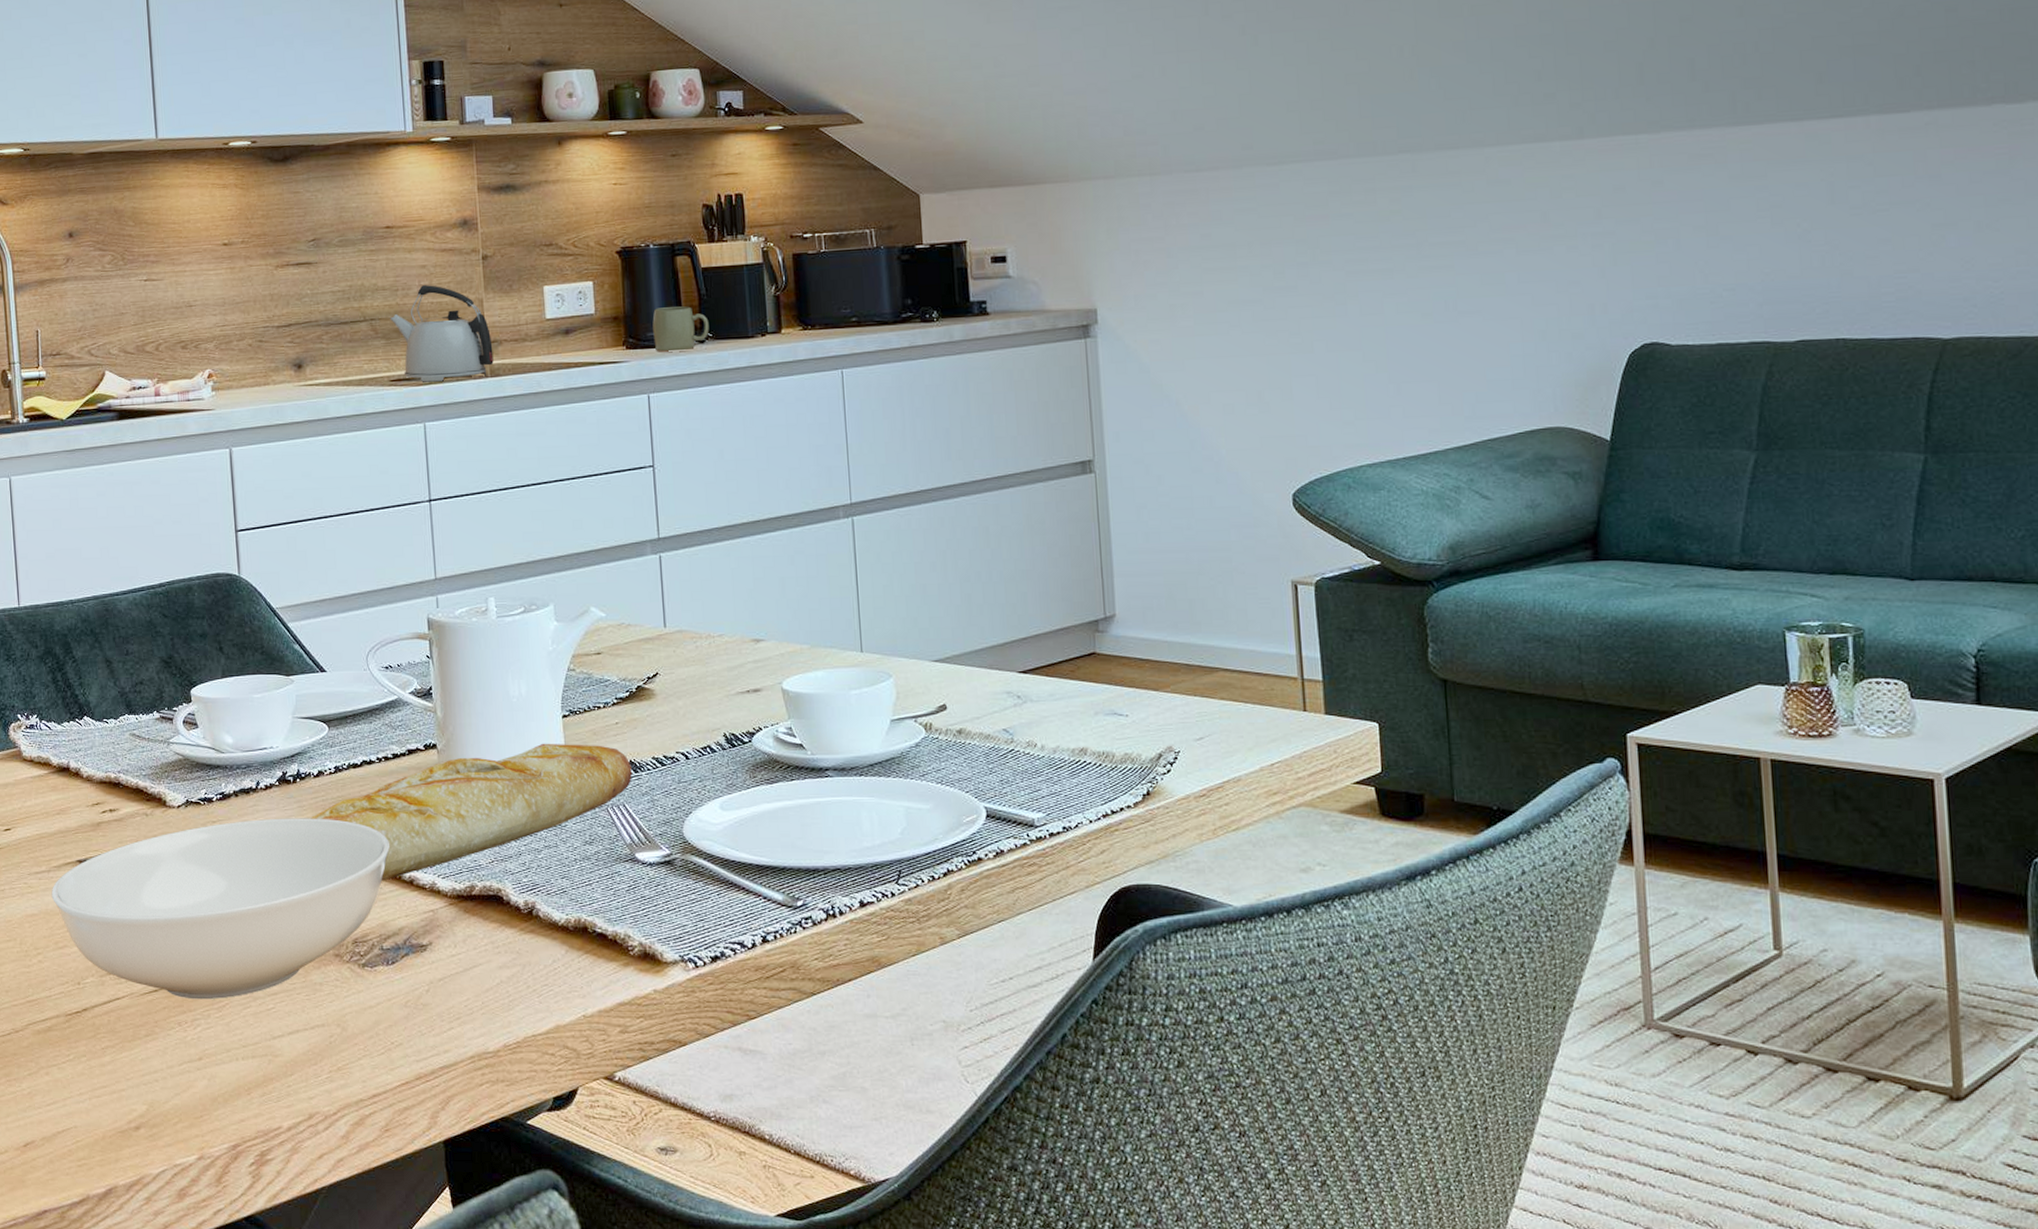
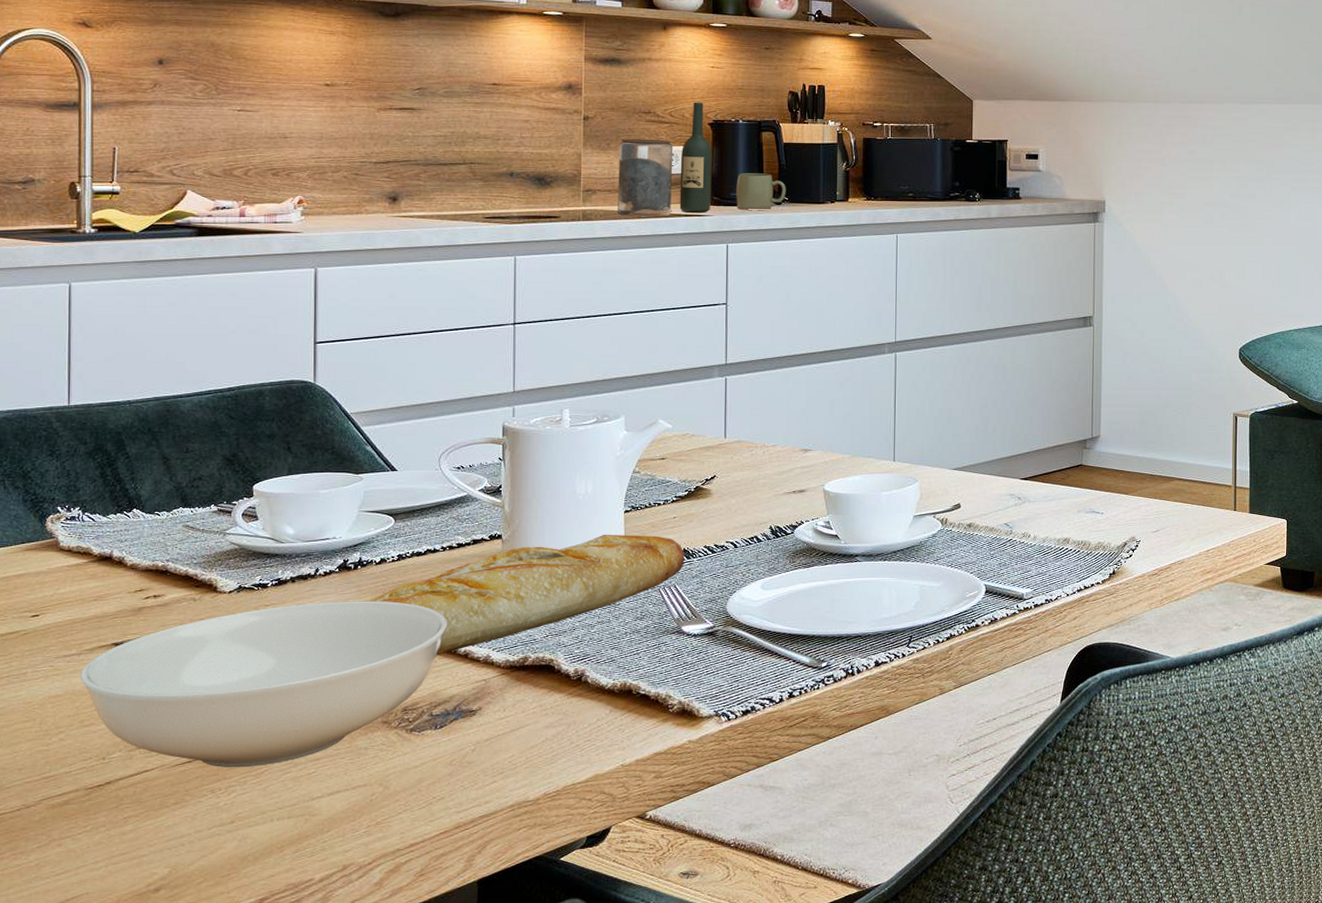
kettle: present [390,284,494,382] -> none [490,136,587,221]
jar: none [522,275,584,368] -> present [618,138,673,216]
wine bottle: none [589,227,627,361] -> present [679,102,712,214]

